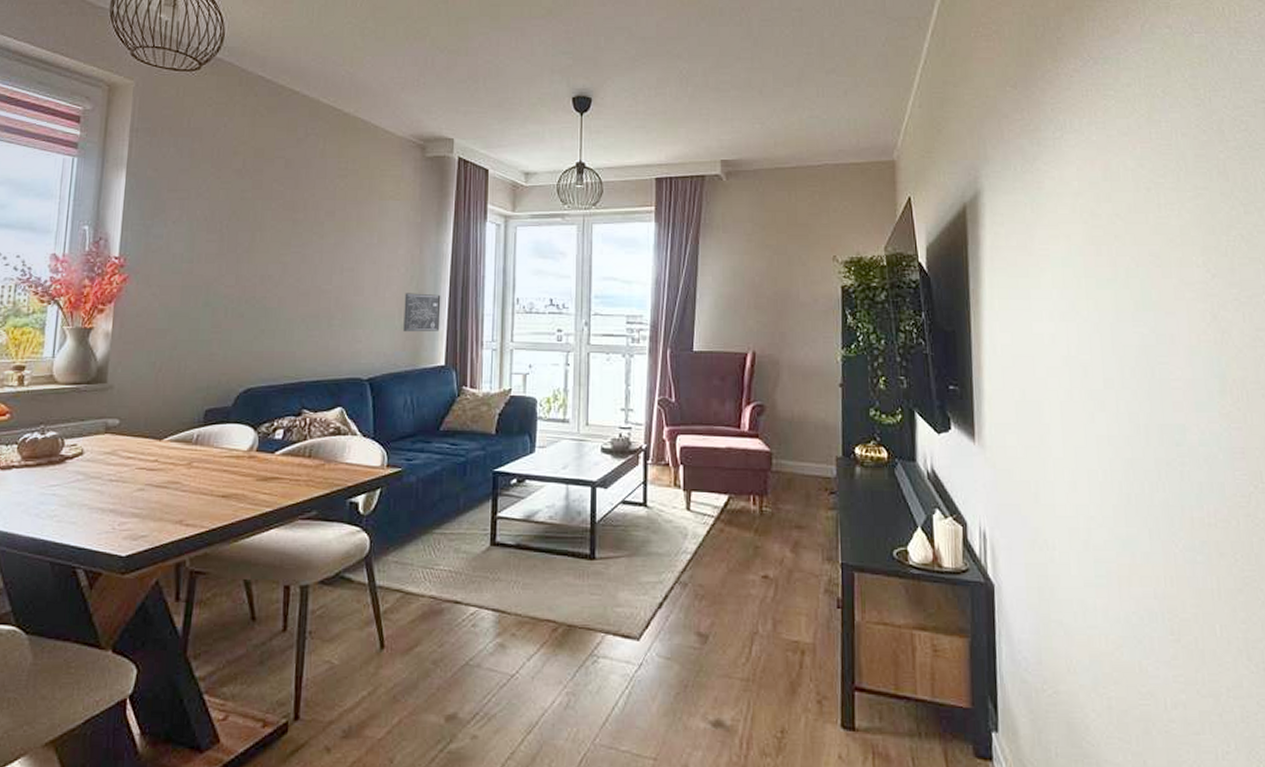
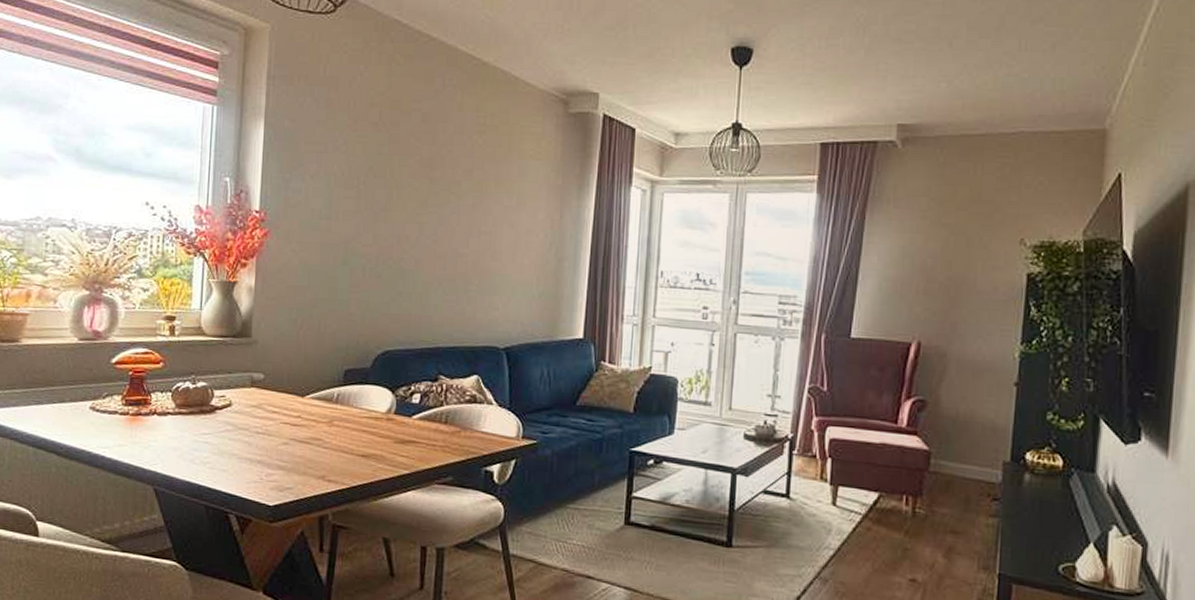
wall art: present [403,293,441,332] -> none [541,260,581,302]

